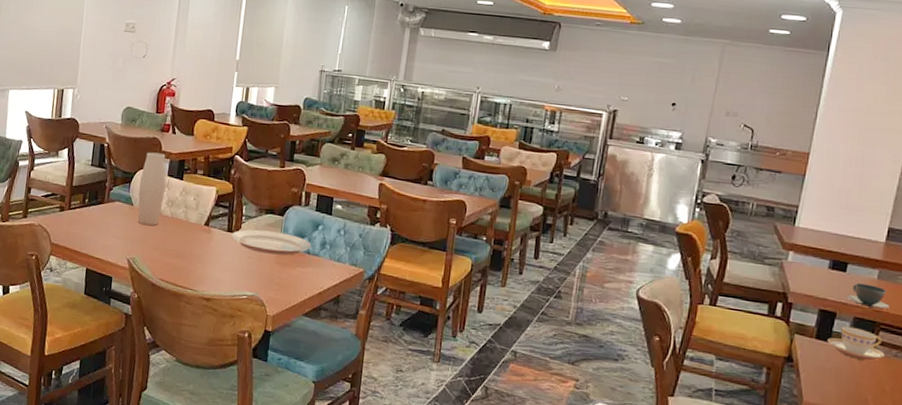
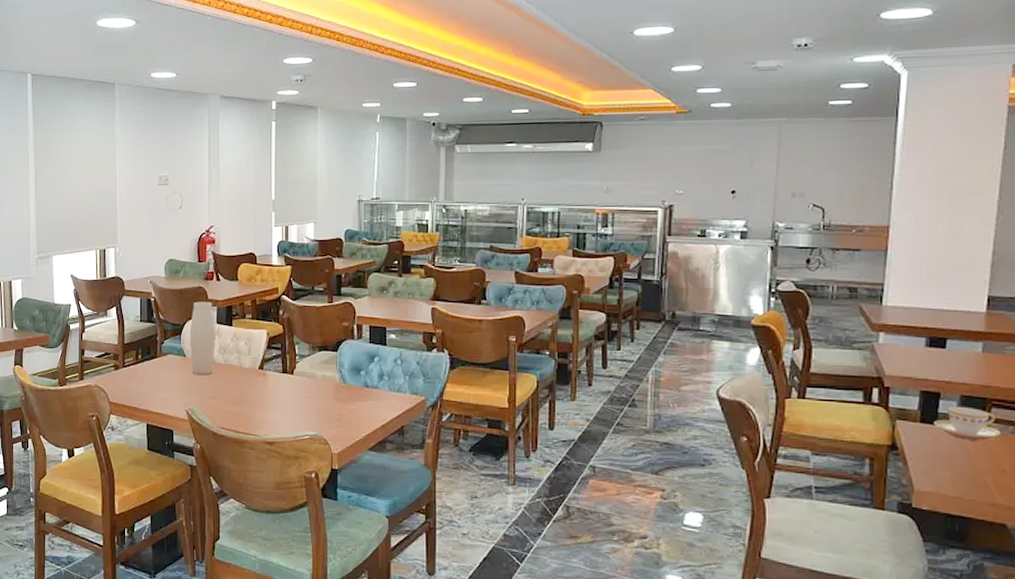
plate: present [230,229,312,255] -> none [286,368,370,391]
teacup: present [846,283,890,309] -> none [948,359,1000,383]

